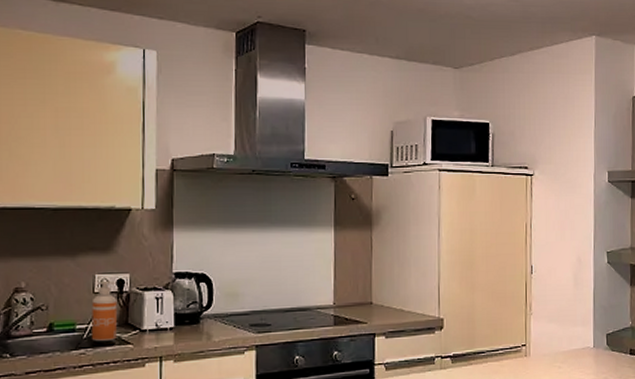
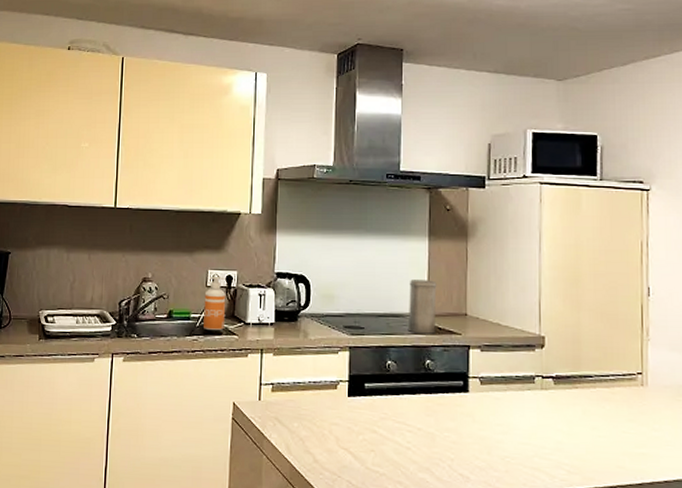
canister: none [315,271,343,327] -> present [407,279,437,335]

